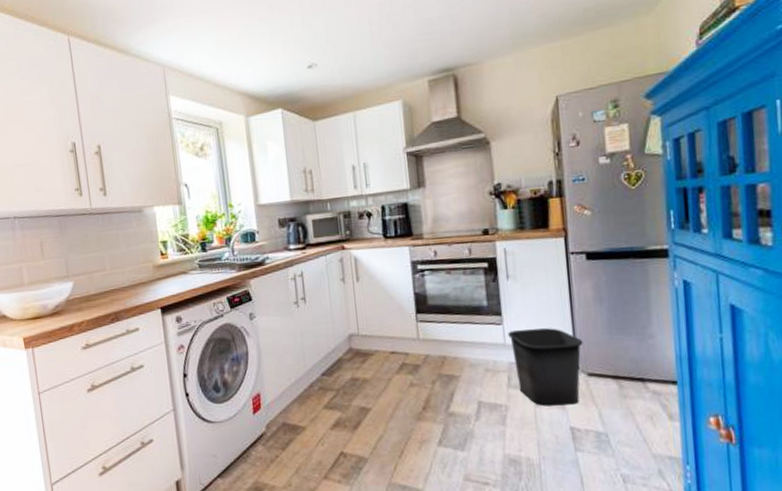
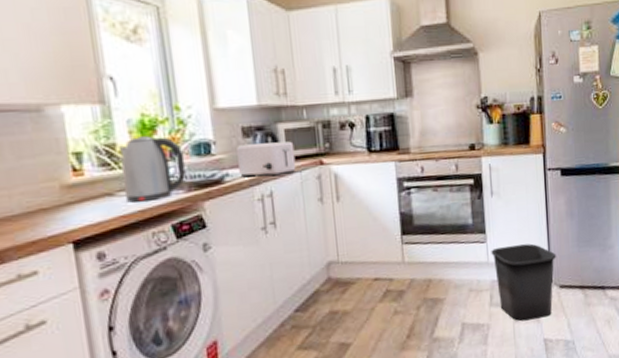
kettle: none [191,228,237,280] -> present [120,136,187,203]
toaster: none [274,230,322,261] -> present [236,141,296,178]

